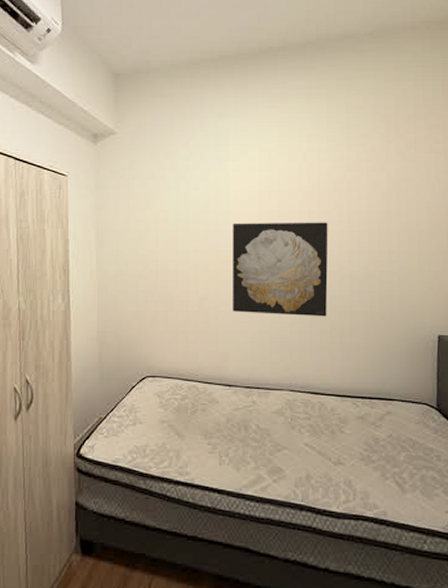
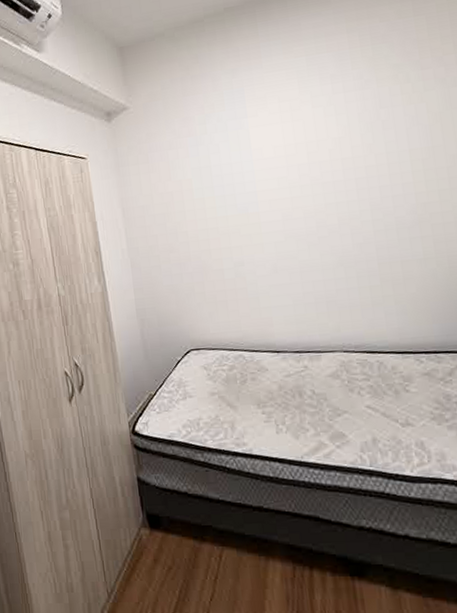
wall art: present [233,222,328,317] -> none [260,167,375,276]

